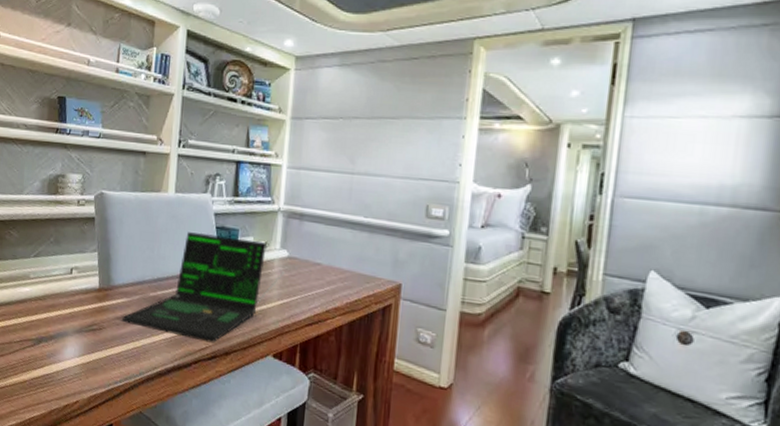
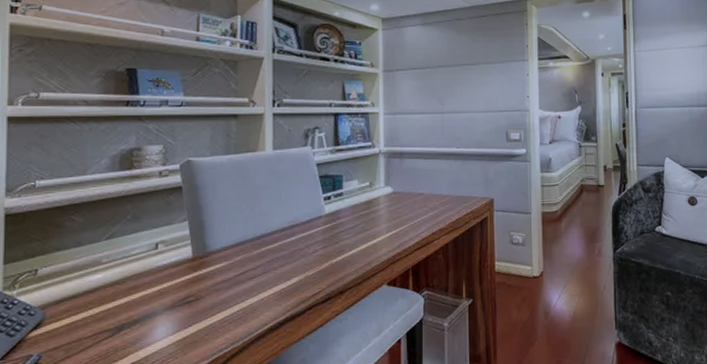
laptop: present [121,232,285,343] -> none [222,182,391,288]

